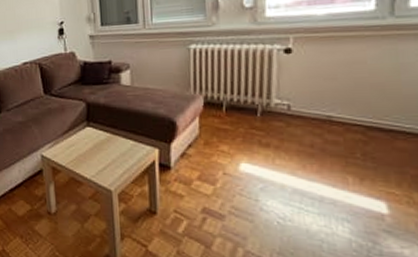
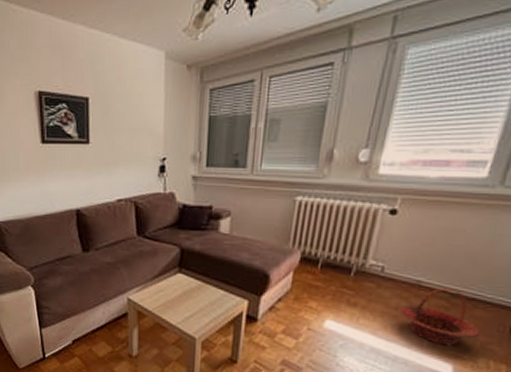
basket: none [315,121,408,182] -> present [400,287,480,346]

